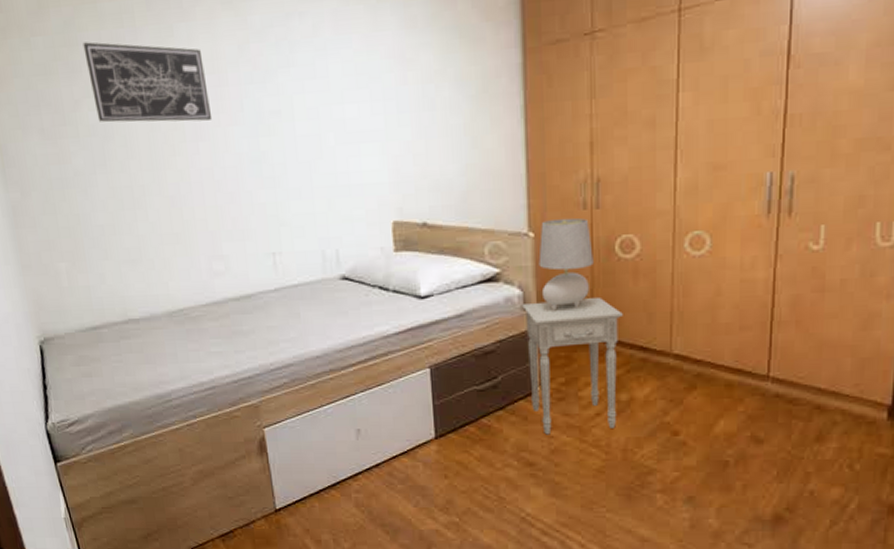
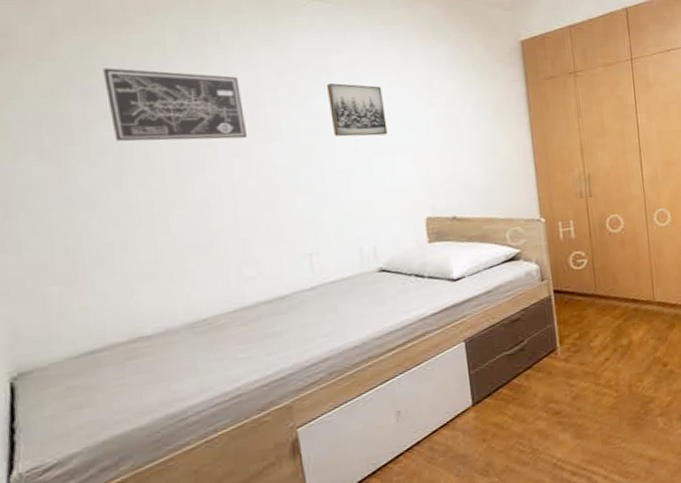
wall art: none [288,54,353,121] -> present [326,82,388,137]
nightstand: present [522,296,623,435] -> none [540,264,622,385]
table lamp: present [538,218,594,311] -> none [549,205,592,279]

